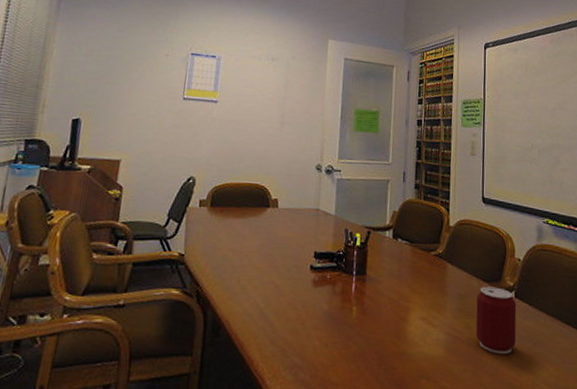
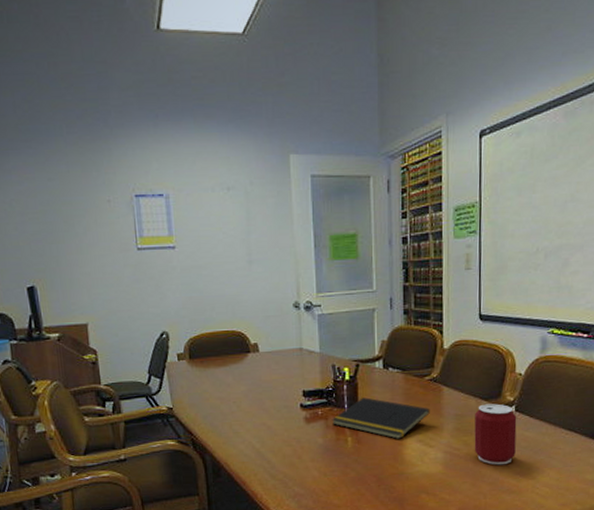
notepad: none [339,266,435,315] -> present [331,397,430,440]

